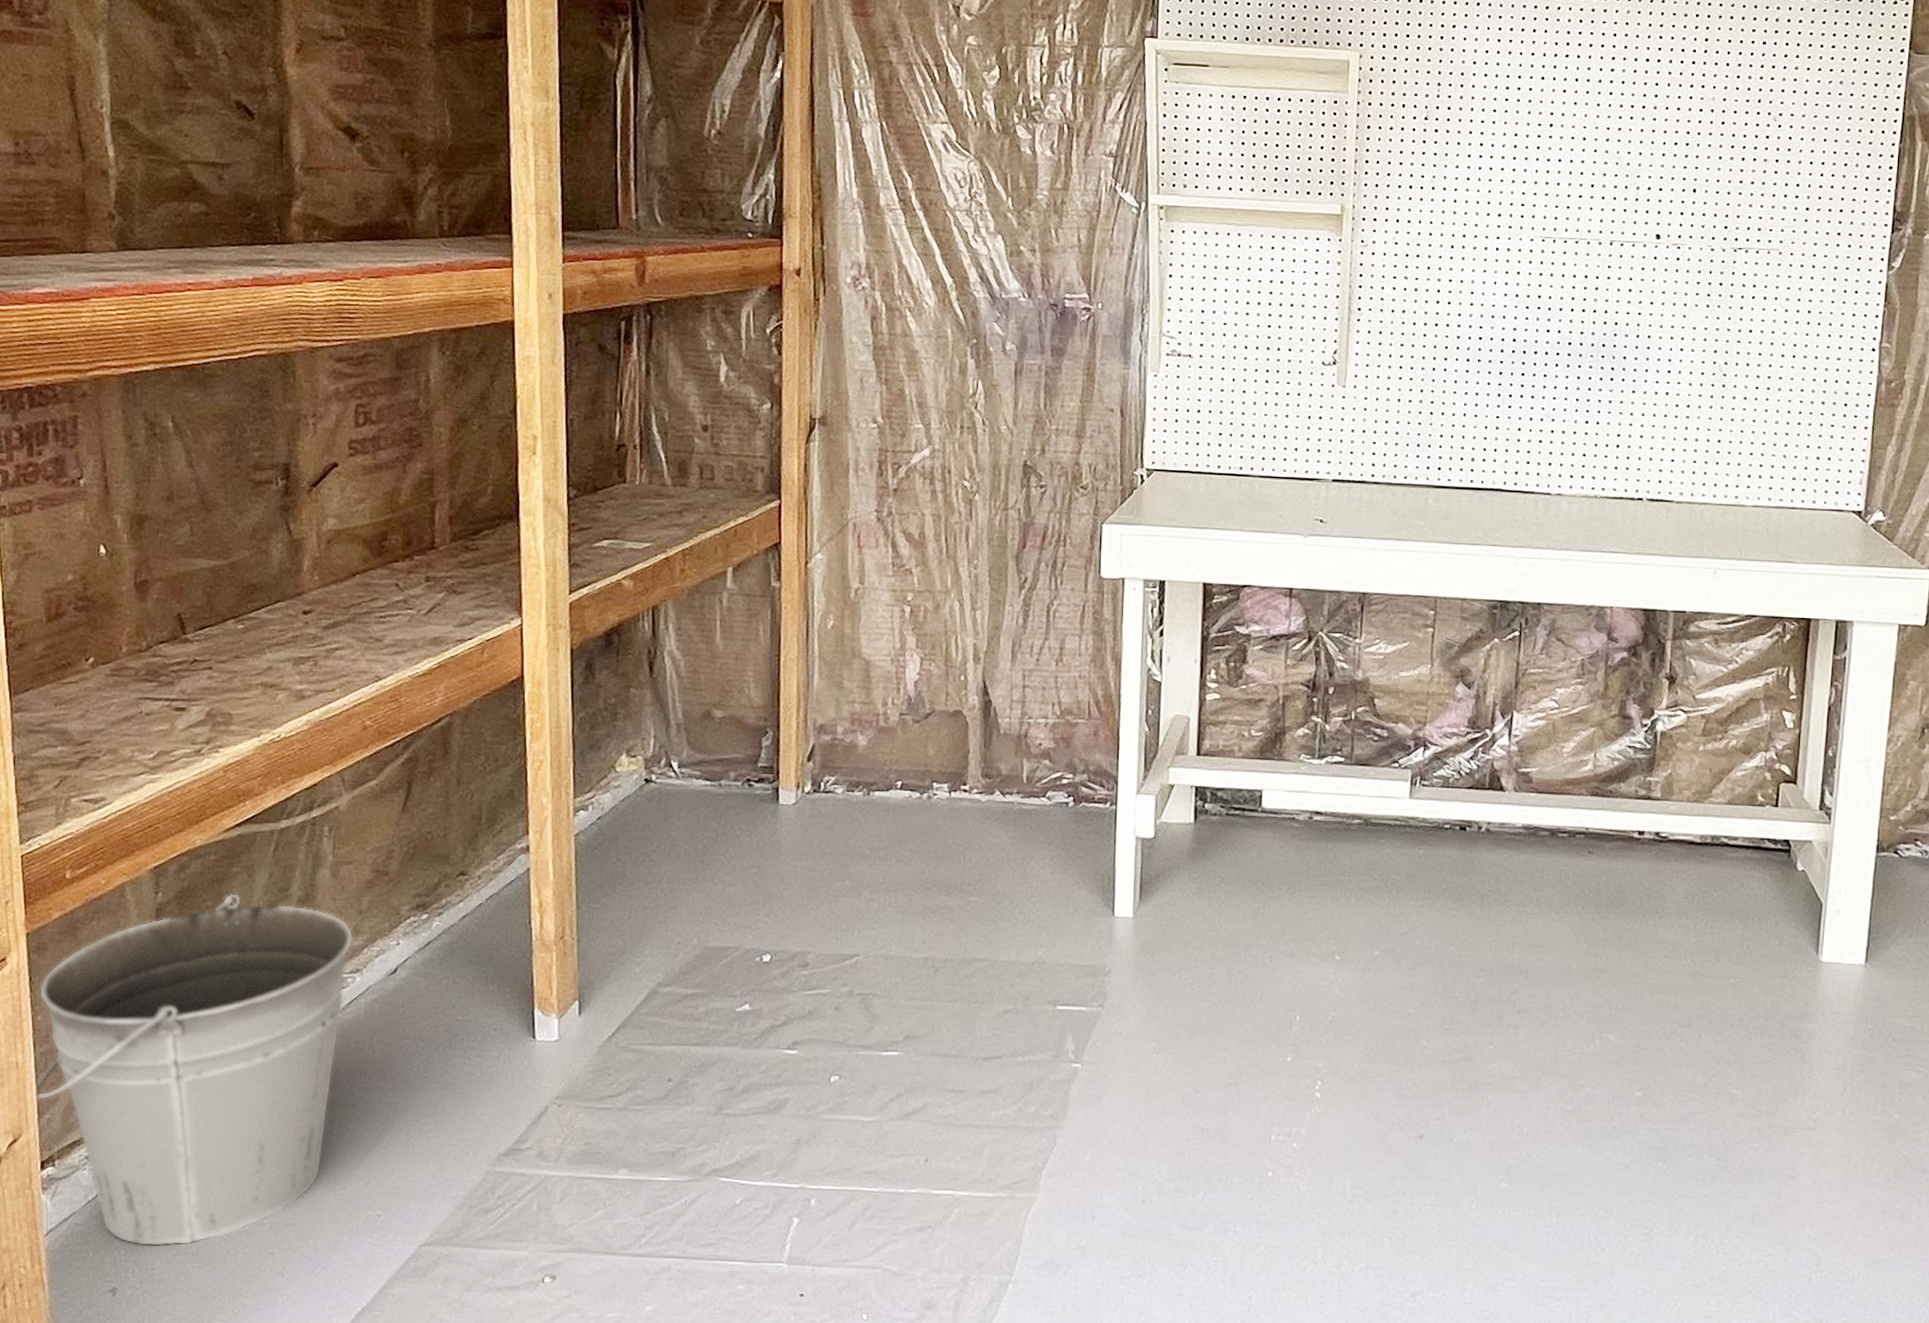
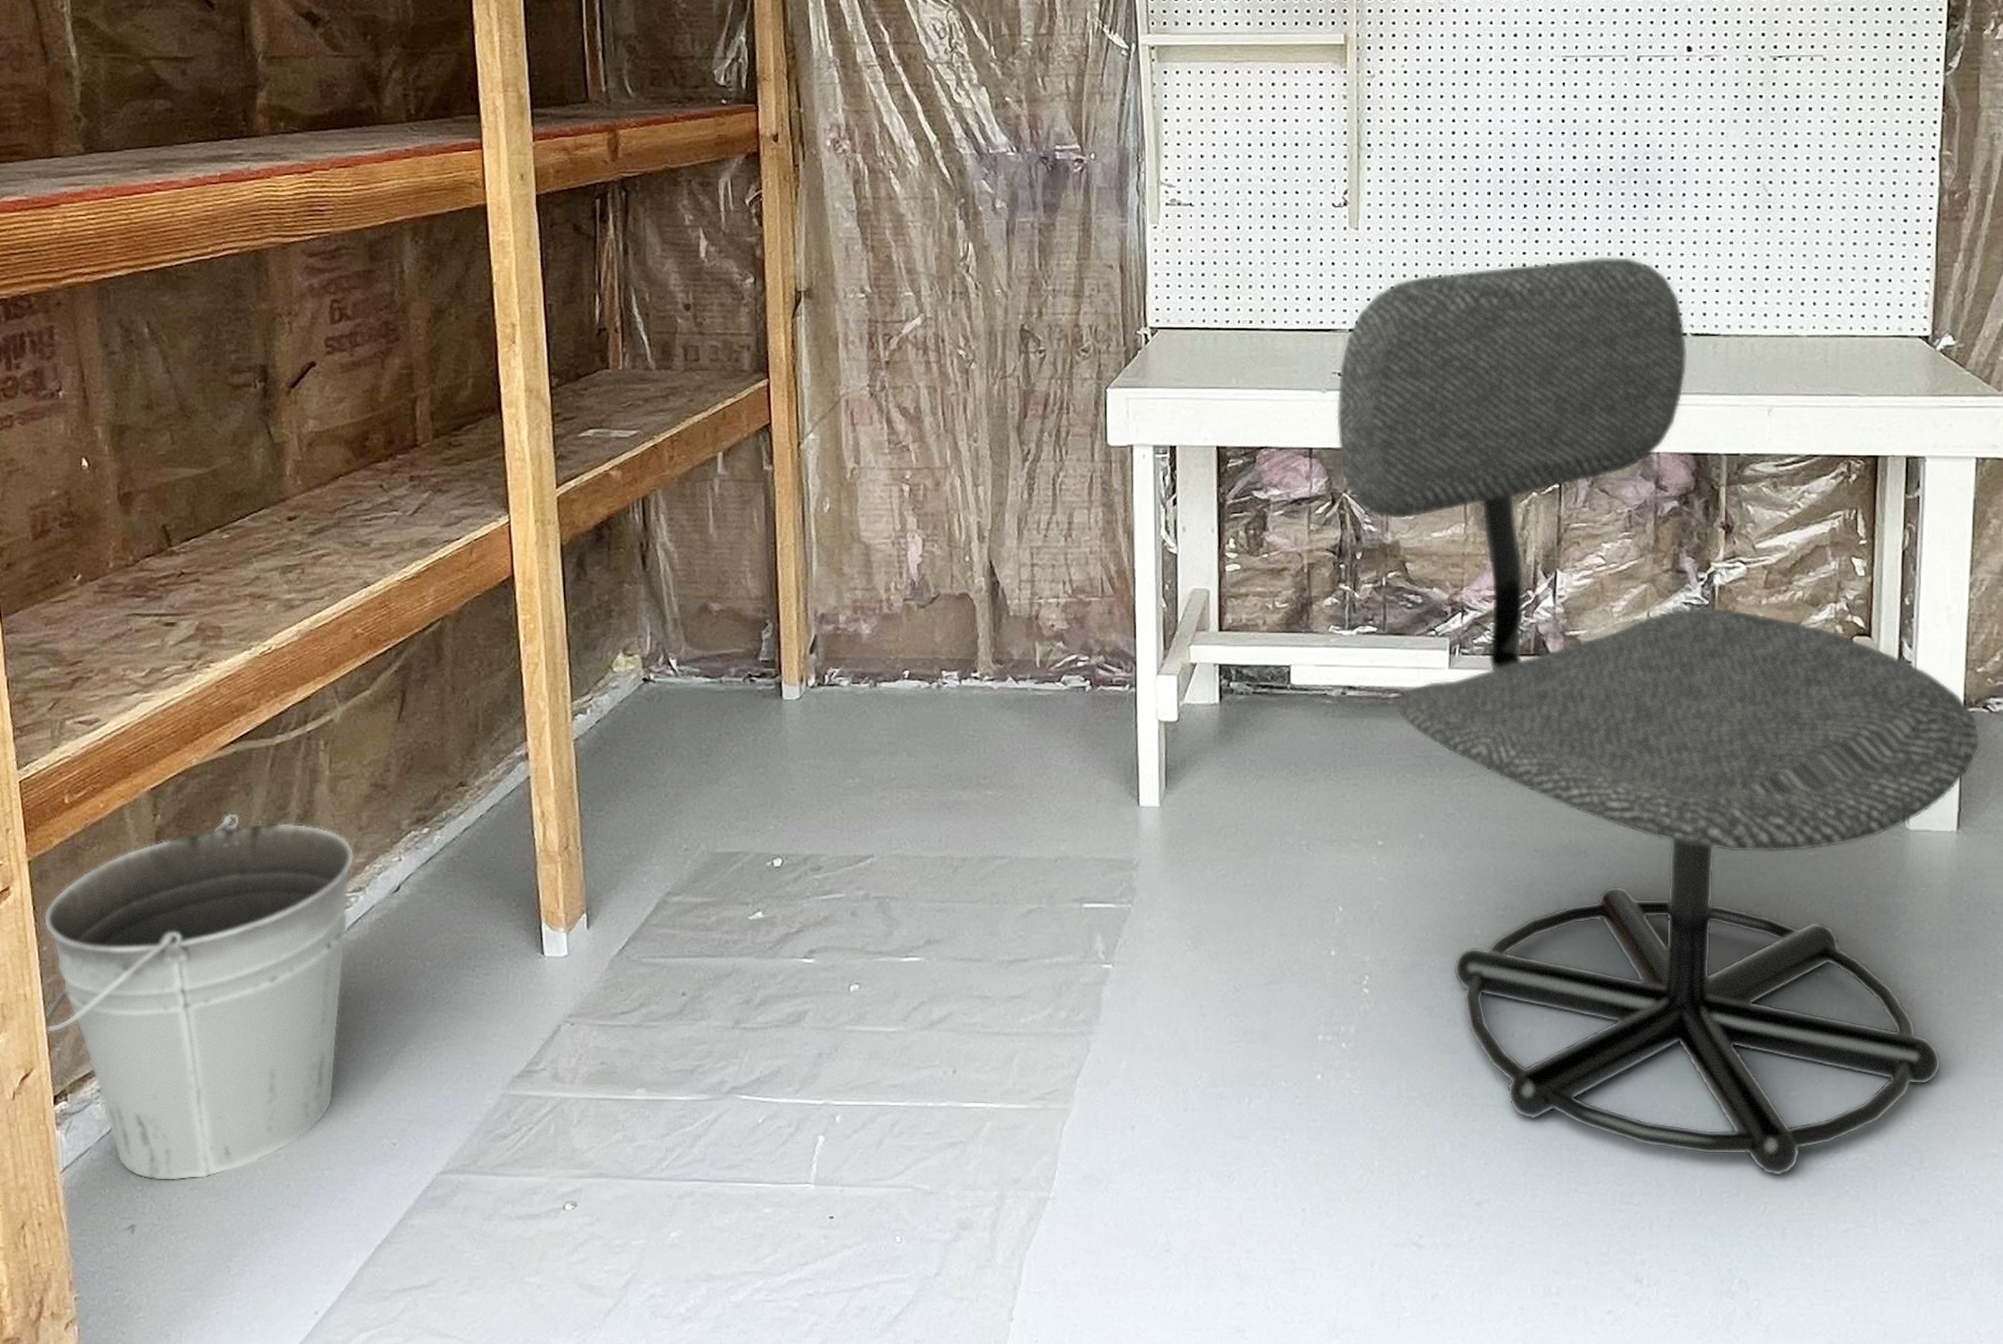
office chair: none [1316,423,1890,1275] -> present [1336,256,1981,1176]

